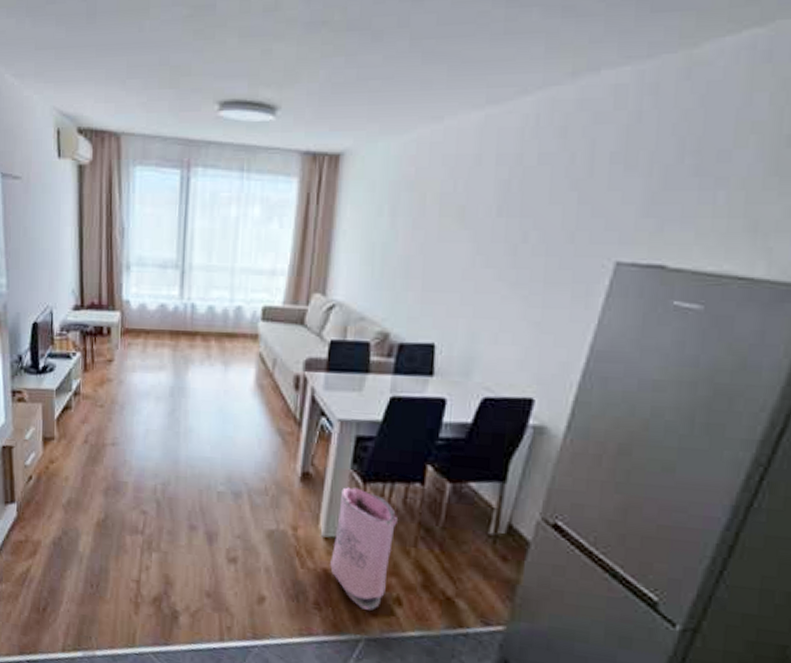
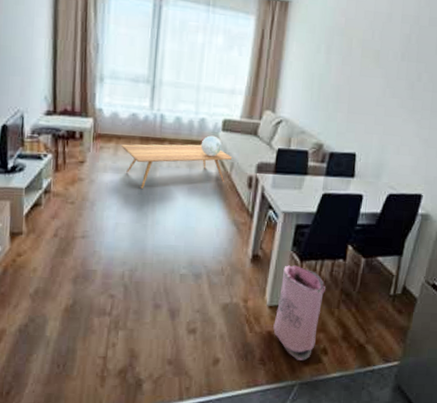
coffee table: none [150,337,277,391] -> present [122,144,234,189]
decorative globe: none [237,326,263,351] -> present [200,135,223,156]

